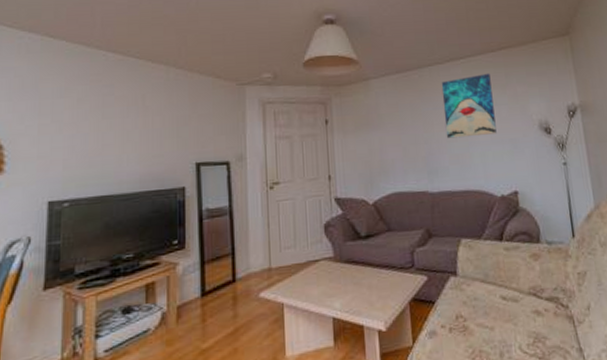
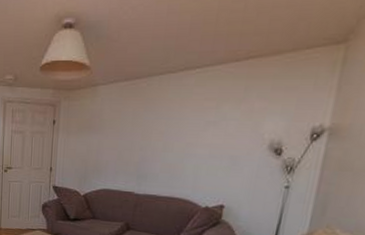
wall art: present [441,73,497,139] -> none [162,85,227,149]

